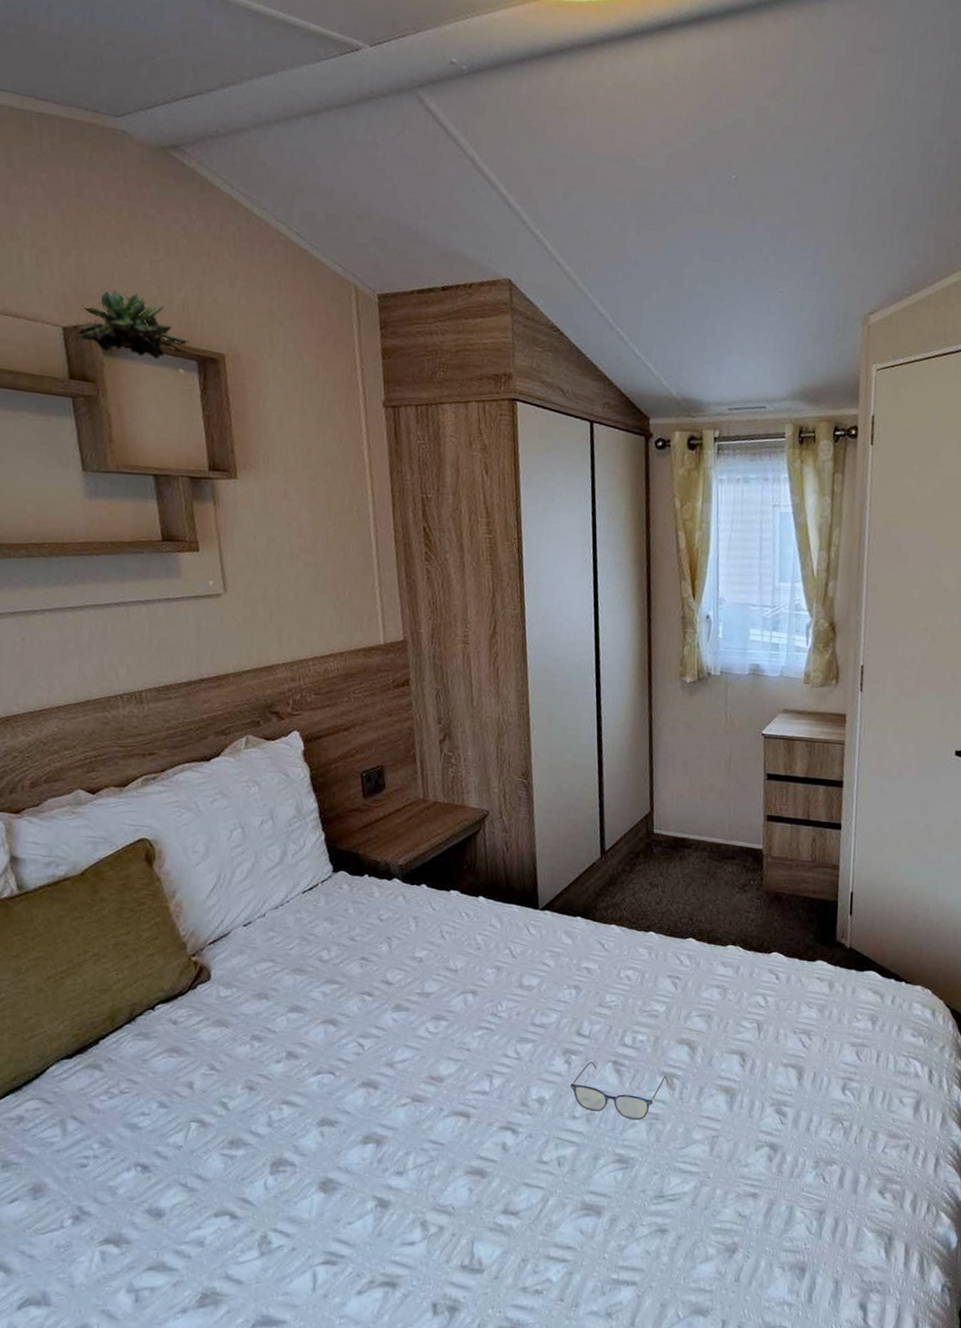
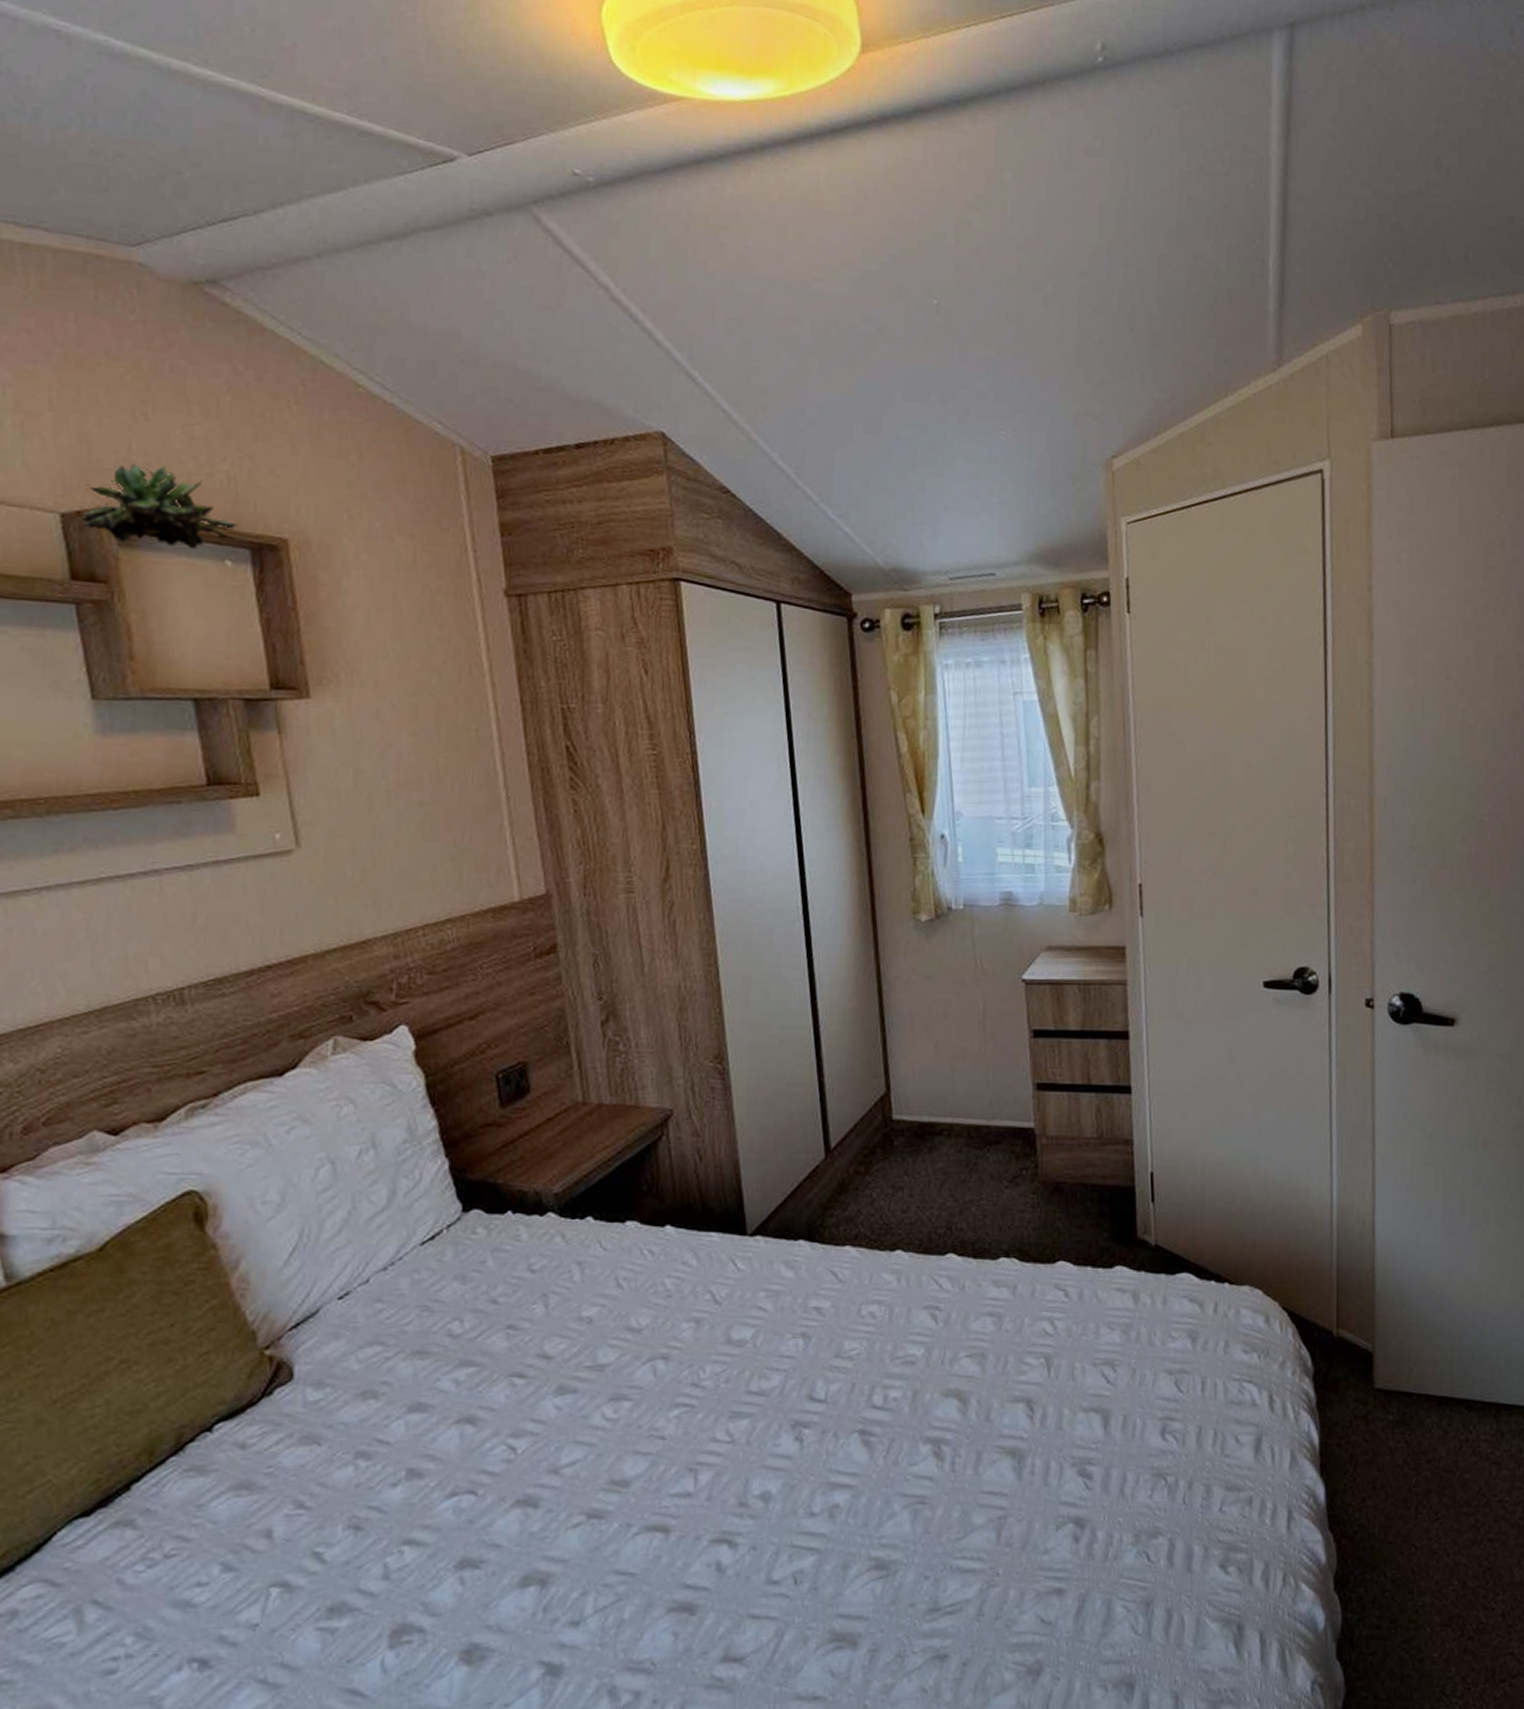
glasses: present [570,1061,669,1120] -> none [803,1433,935,1508]

